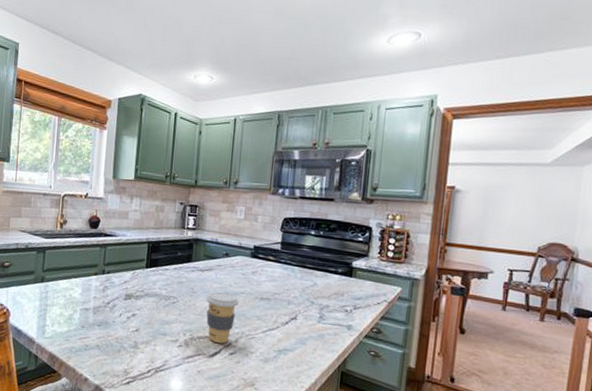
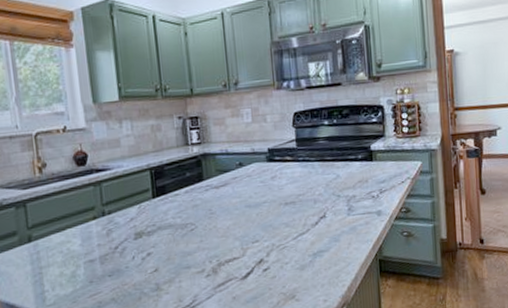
coffee cup: present [206,291,239,344] -> none [226,206,263,263]

